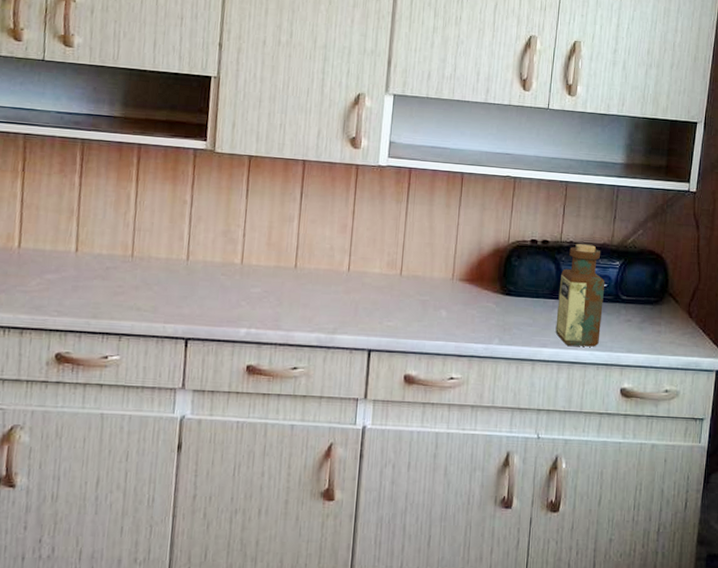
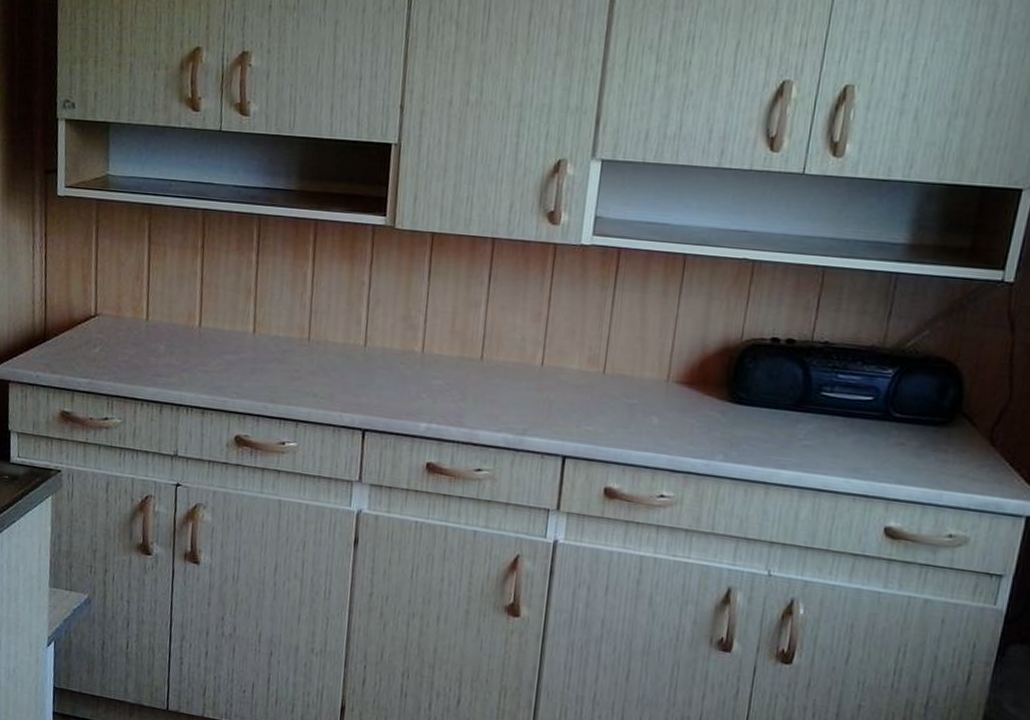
bottle: present [555,244,605,347] -> none [799,345,871,474]

